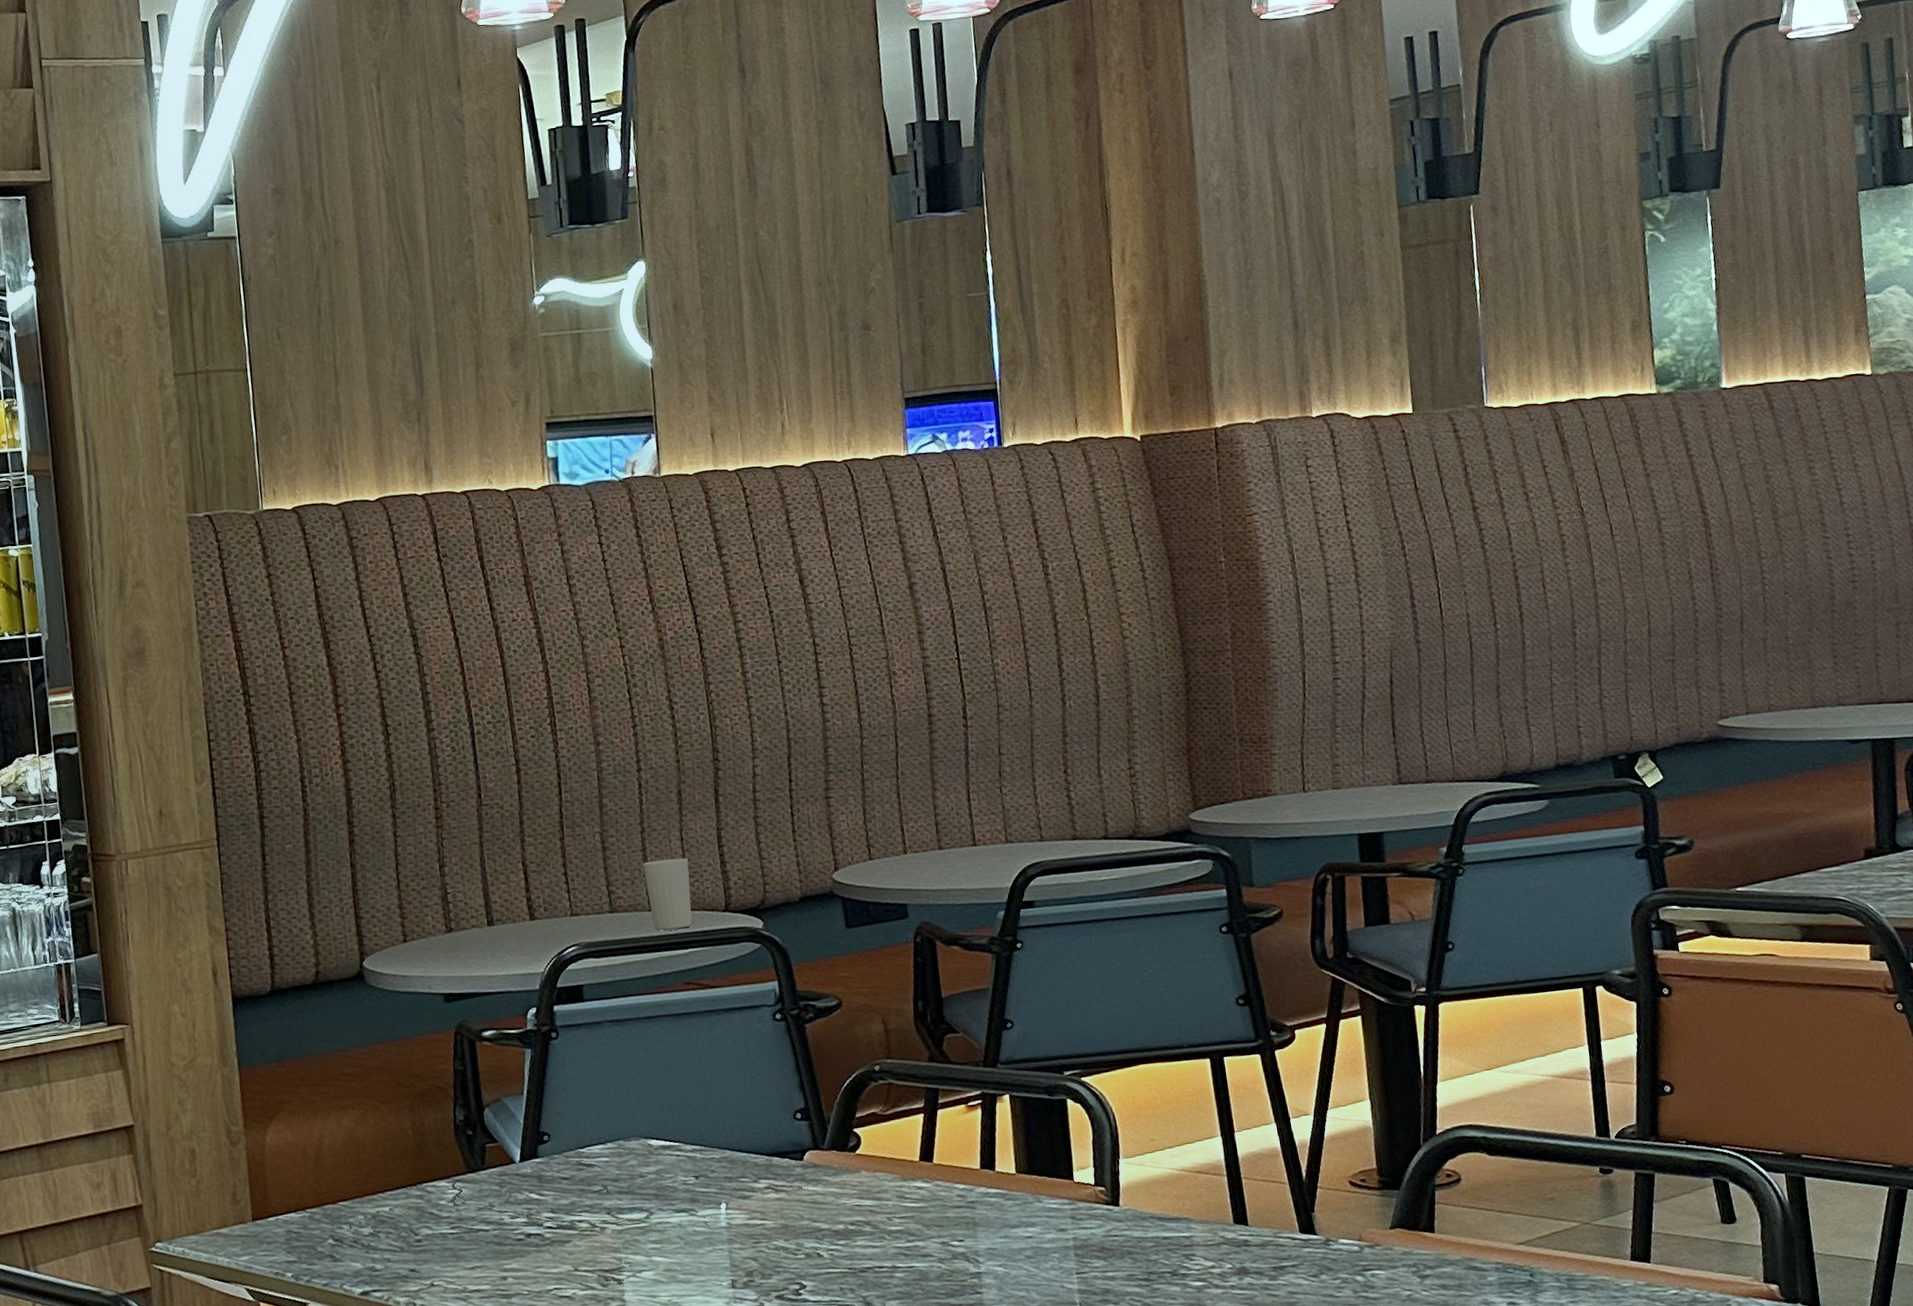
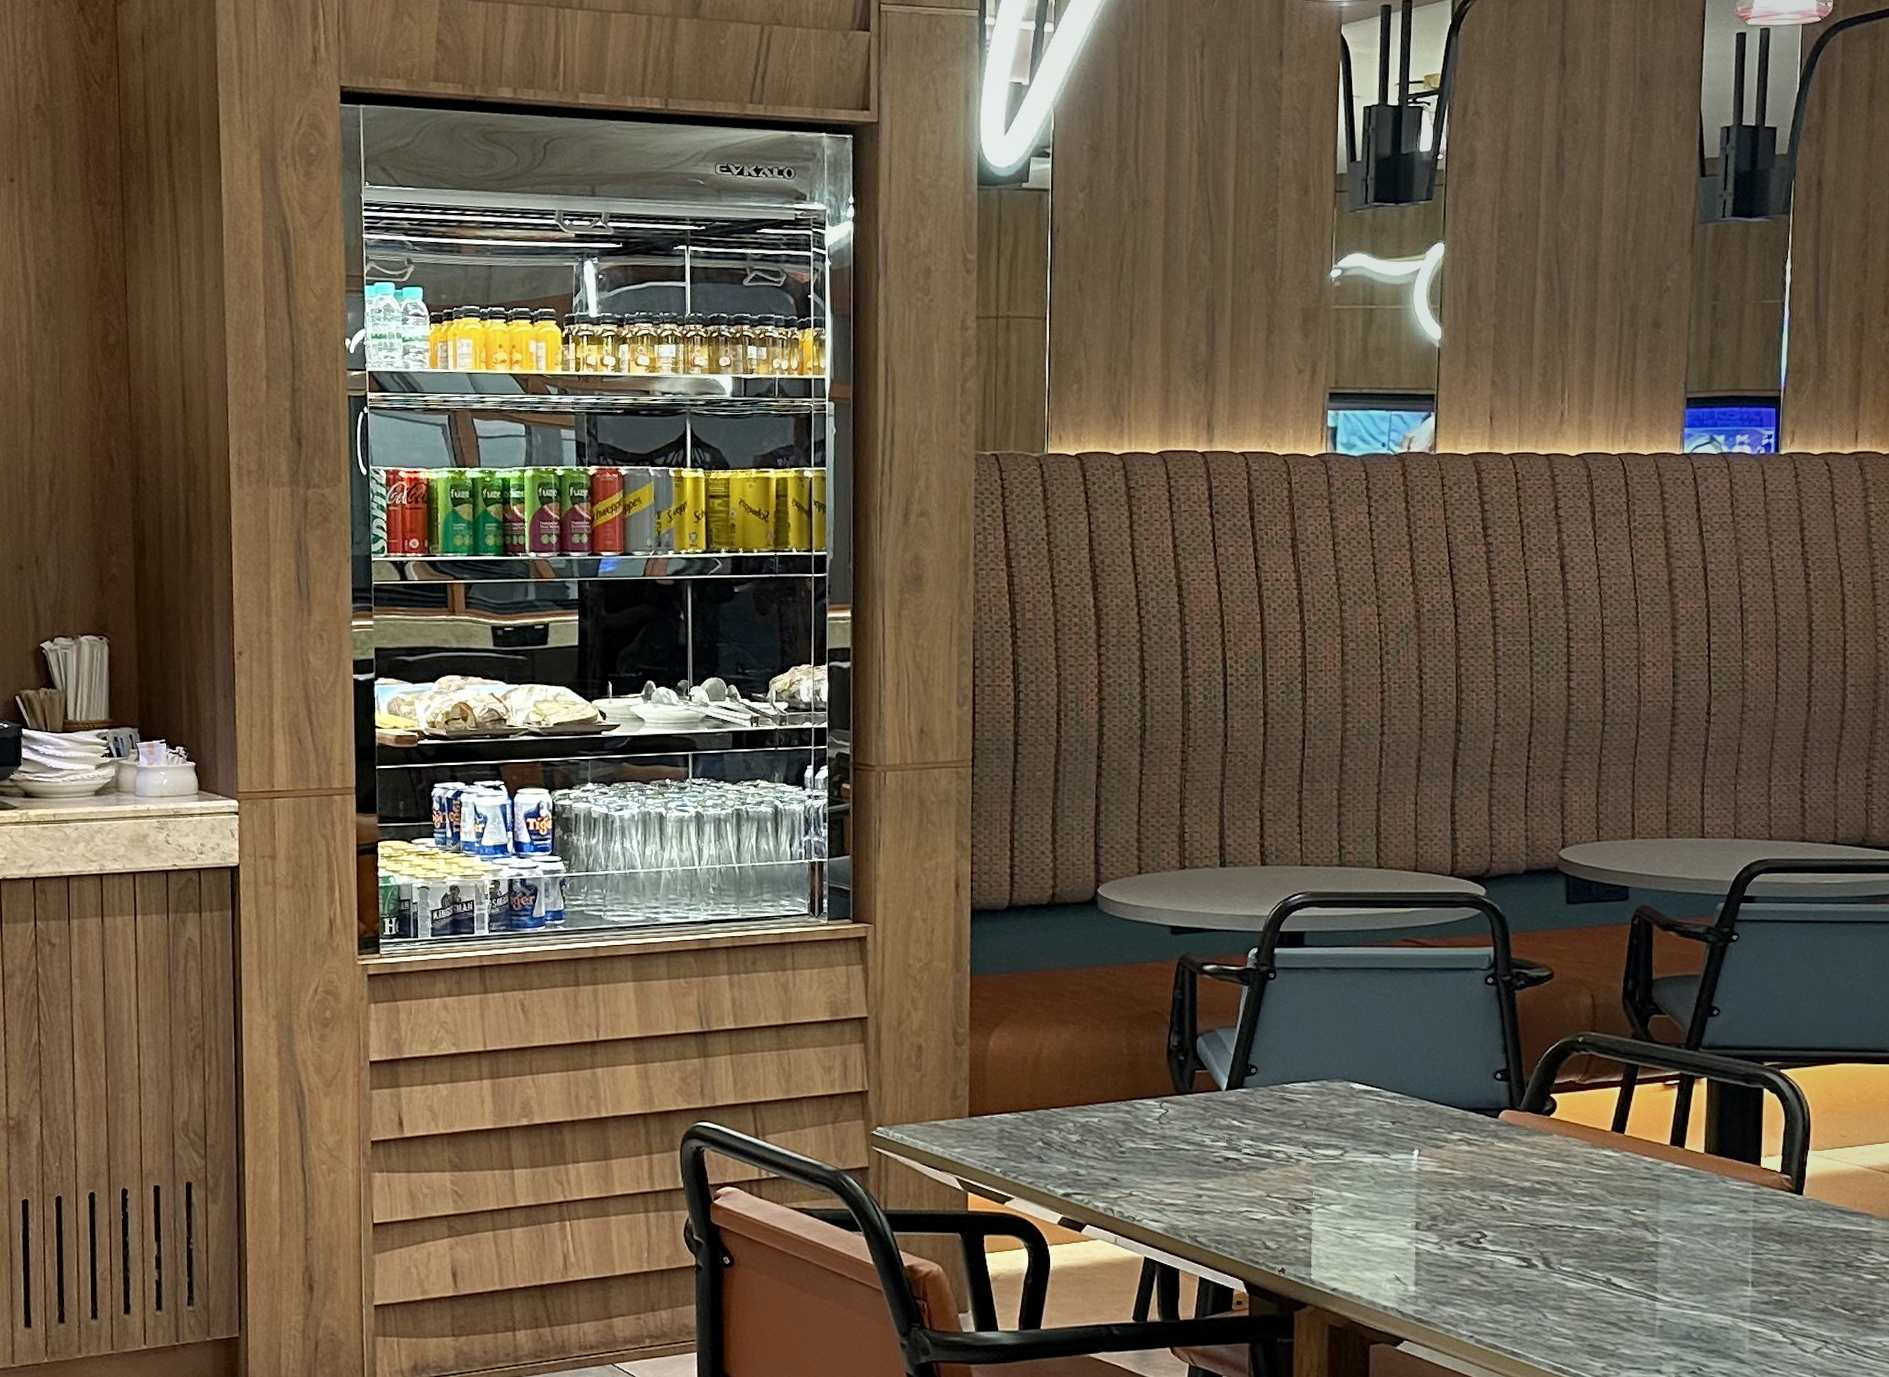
cup: present [643,857,692,931] -> none [1375,821,1420,888]

